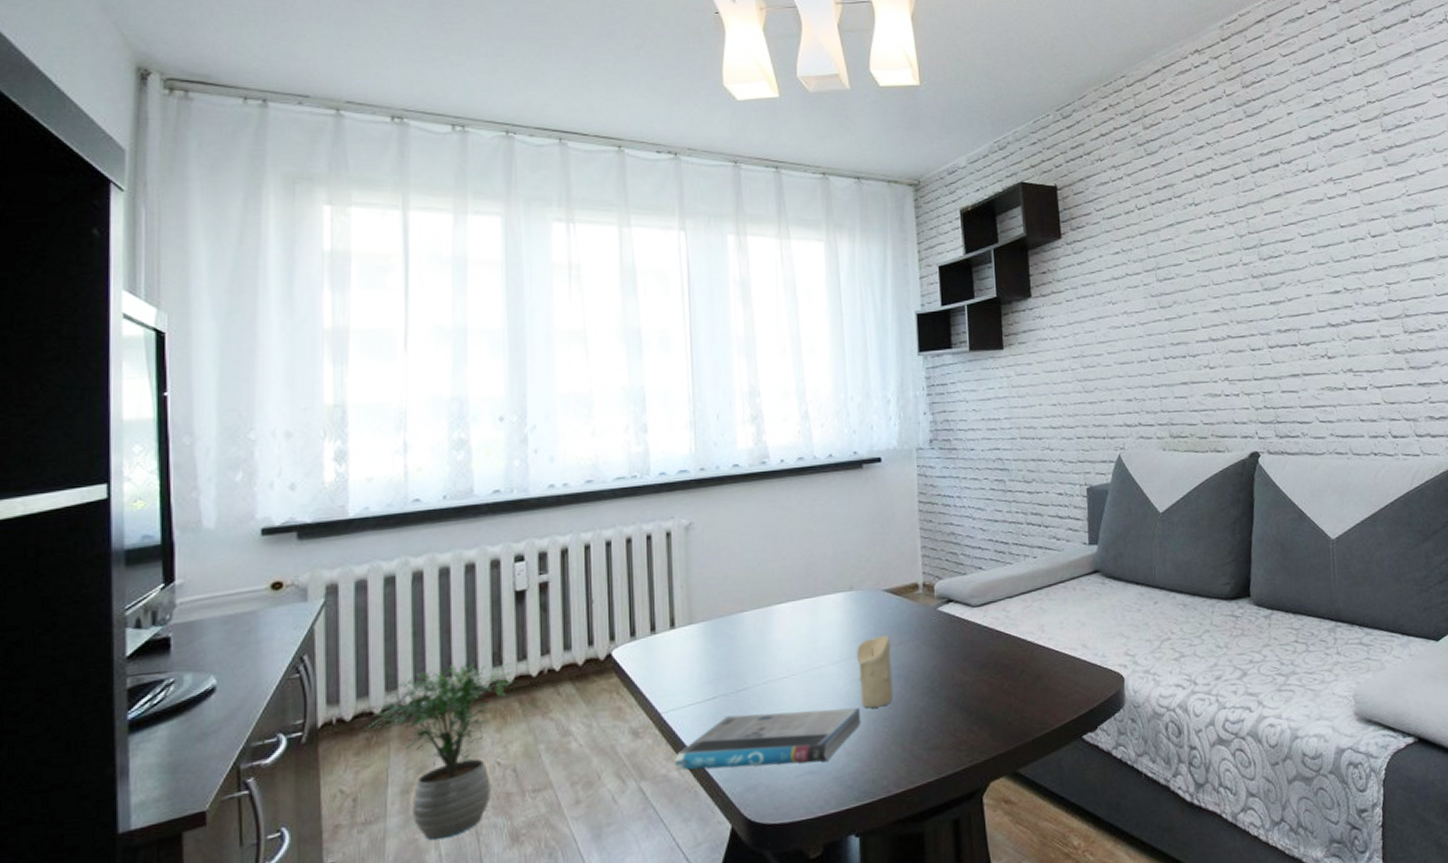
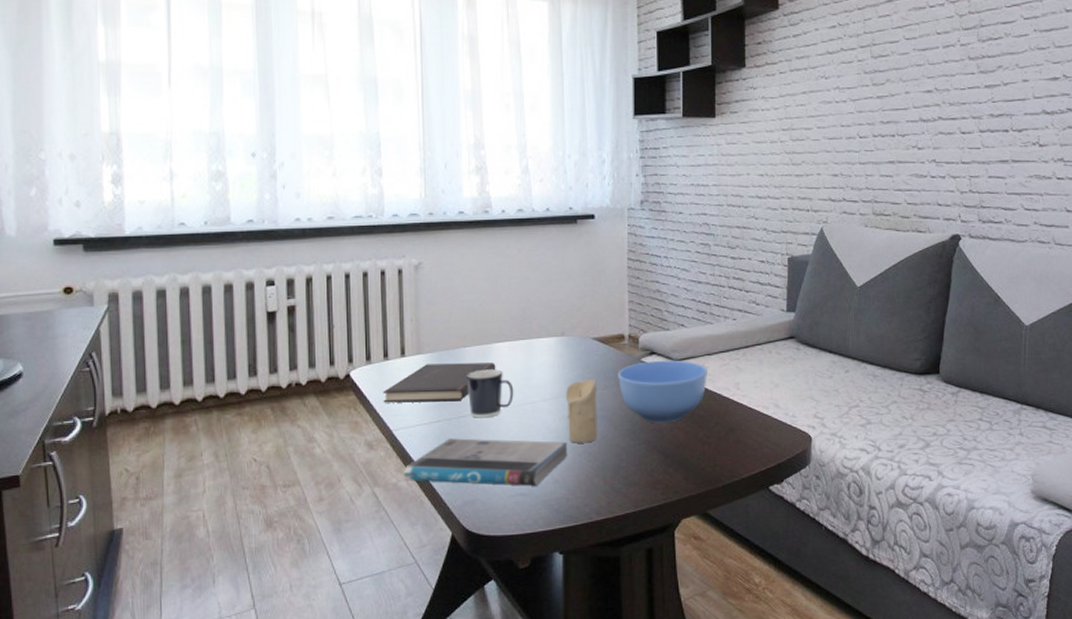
potted plant: present [363,661,514,839] -> none [142,370,267,518]
hardcover book: none [650,626,778,683] -> present [383,363,496,403]
mug: none [745,633,799,691] -> present [466,369,514,418]
bowl: none [913,606,1010,678] -> present [618,360,707,423]

